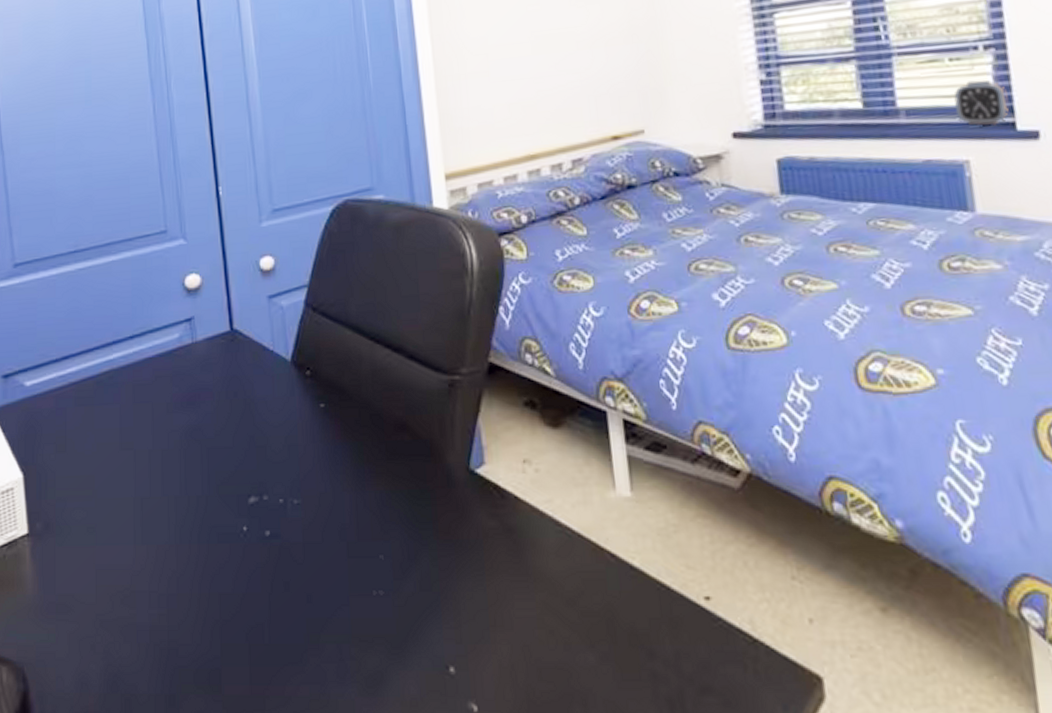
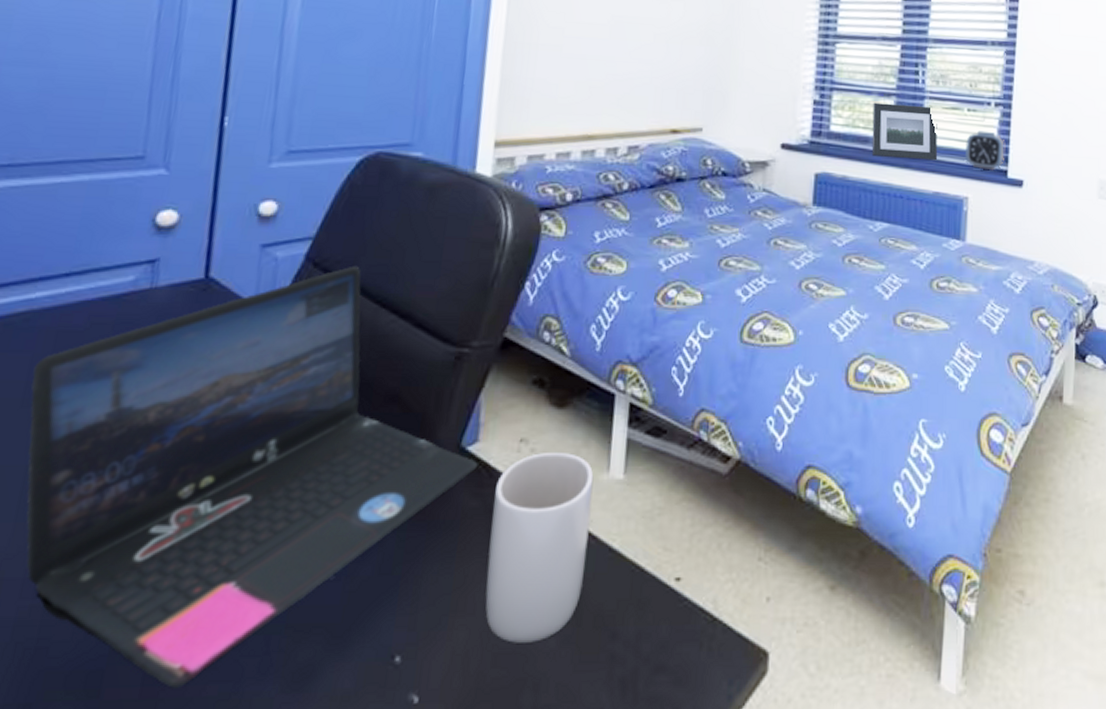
laptop: none [123,307,489,687] -> present [26,265,478,688]
mug: none [508,471,611,658] -> present [485,451,594,643]
picture frame: none [830,63,922,131] -> present [871,102,938,161]

